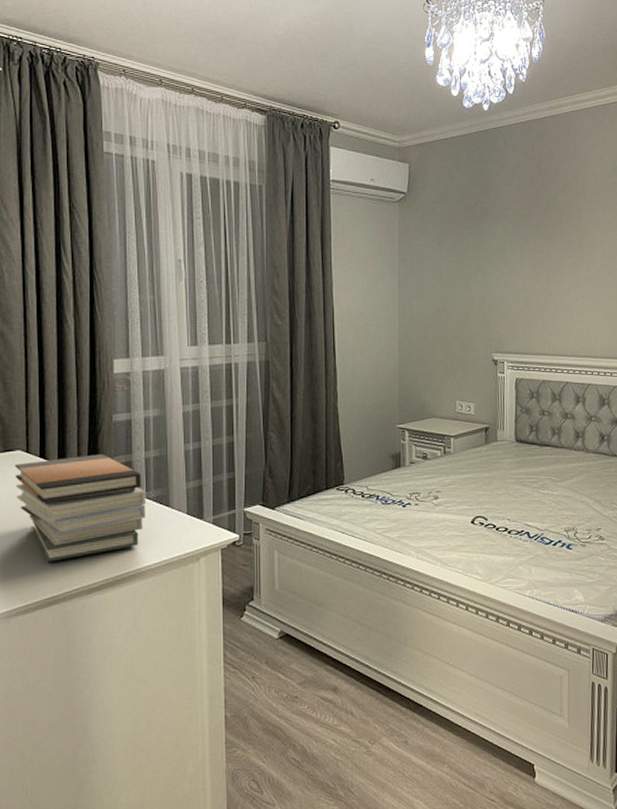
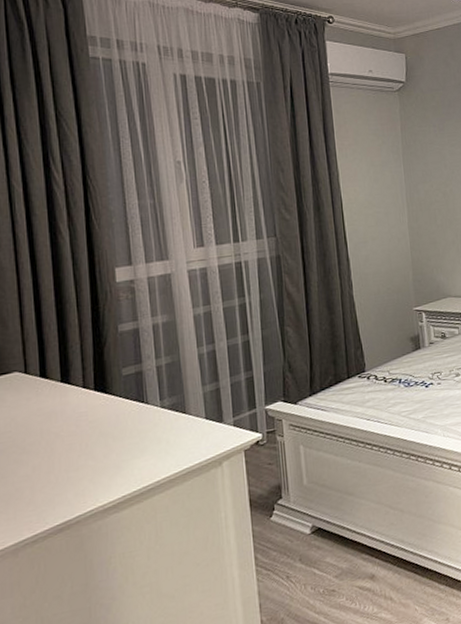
book stack: present [15,454,146,562] -> none [13,366,161,487]

